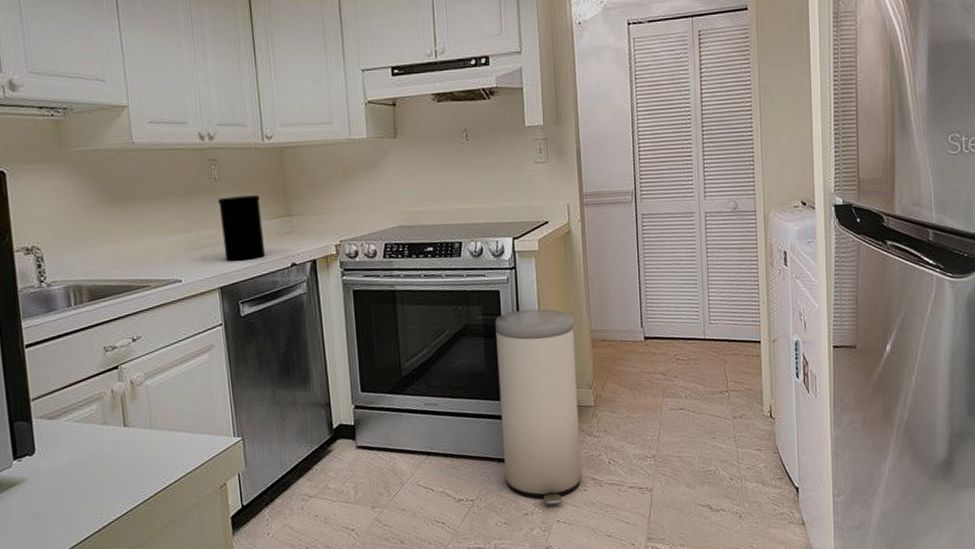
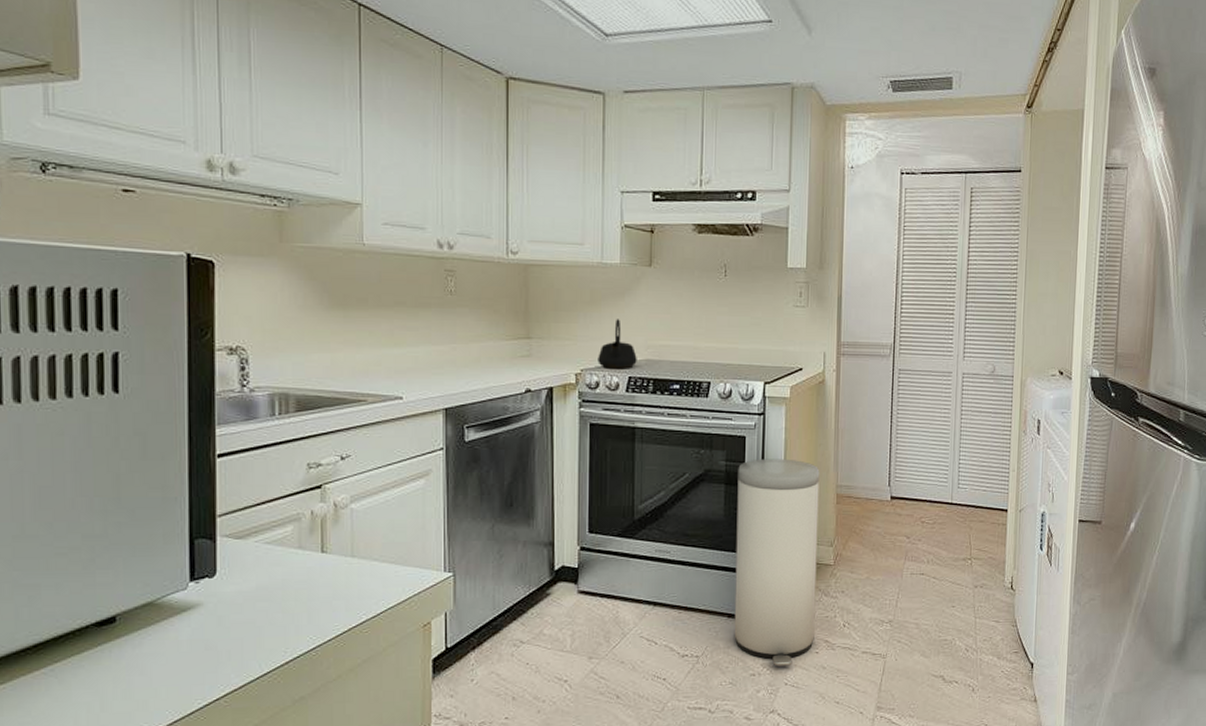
canister: present [218,195,265,261] -> none [452,312,498,381]
kettle: none [354,190,391,239] -> present [598,319,637,371]

